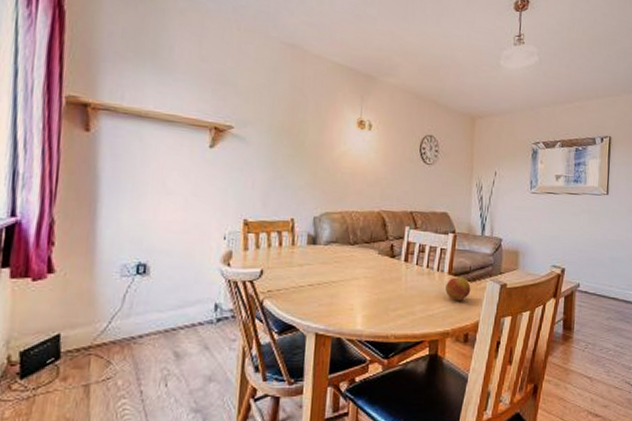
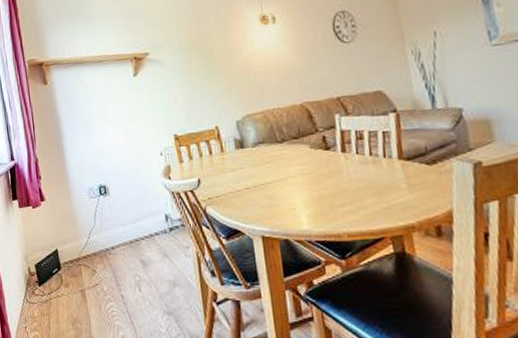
fruit: present [445,277,471,301] -> none [398,160,433,189]

